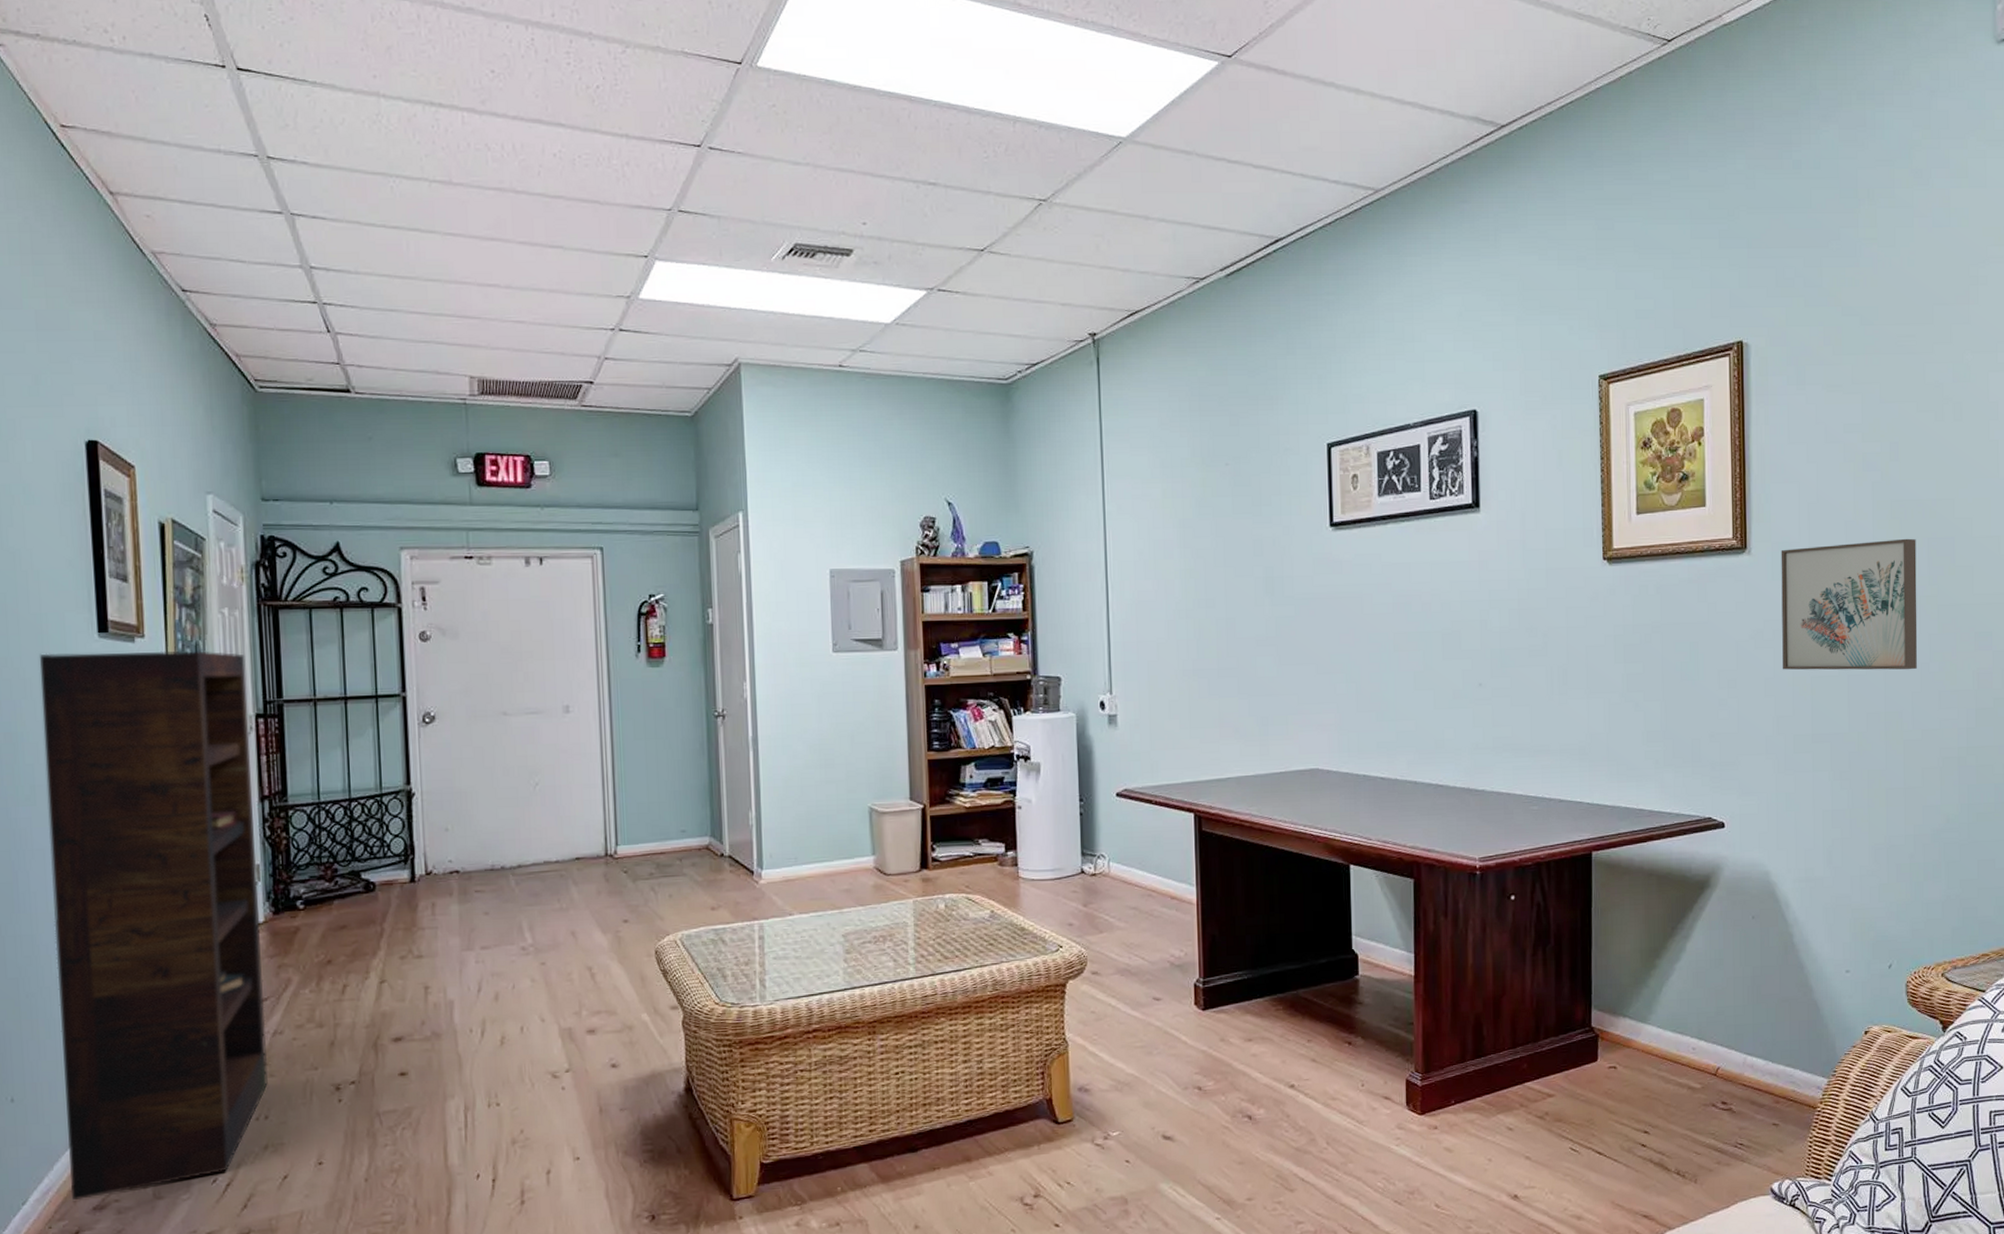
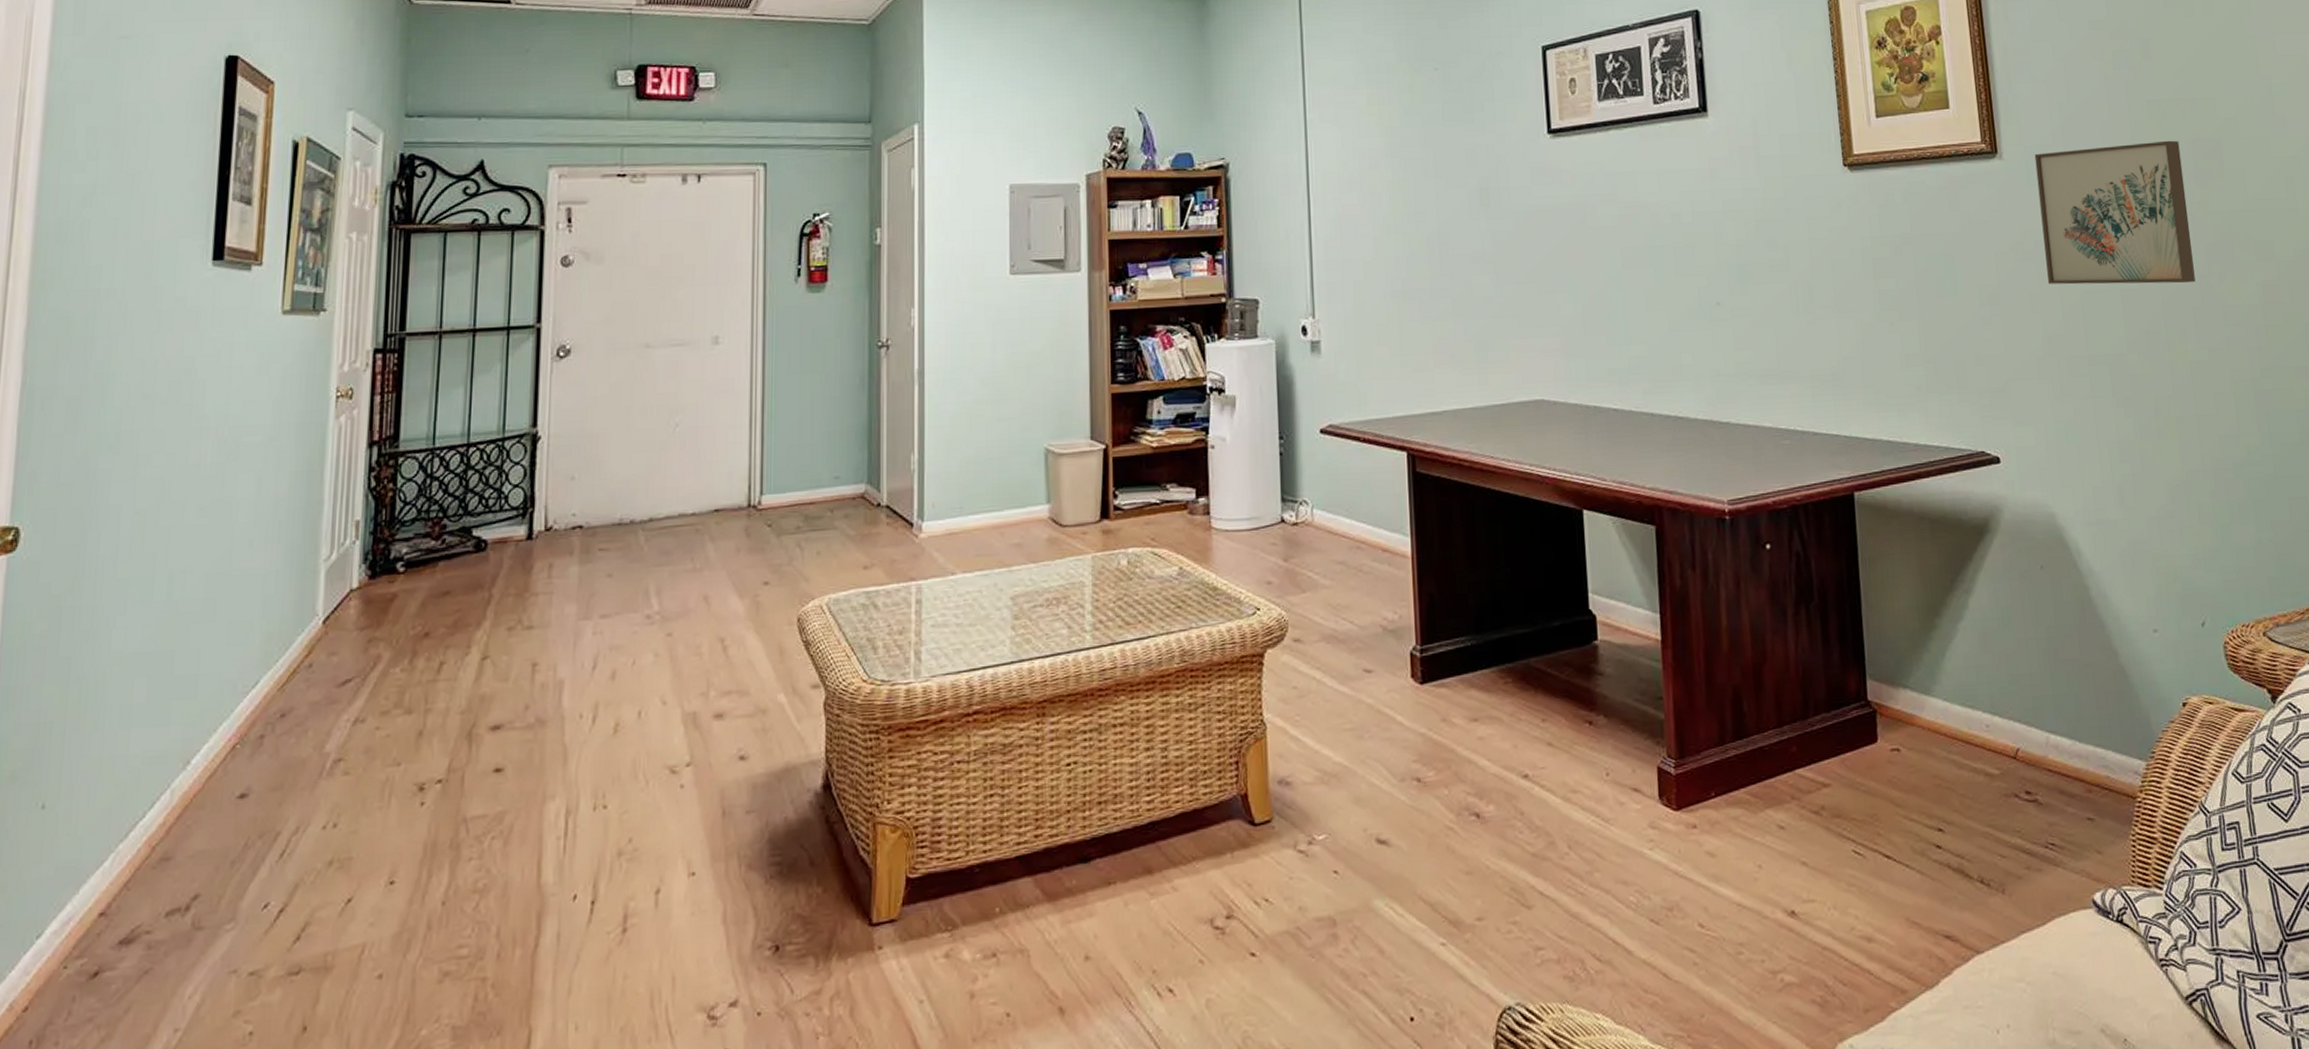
bookcase: present [39,651,268,1201] -> none [96,279,369,933]

